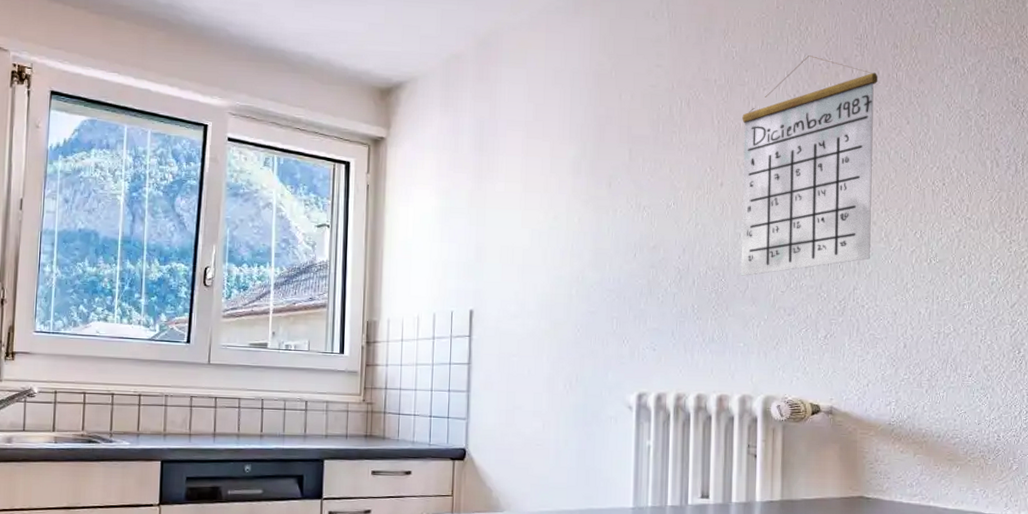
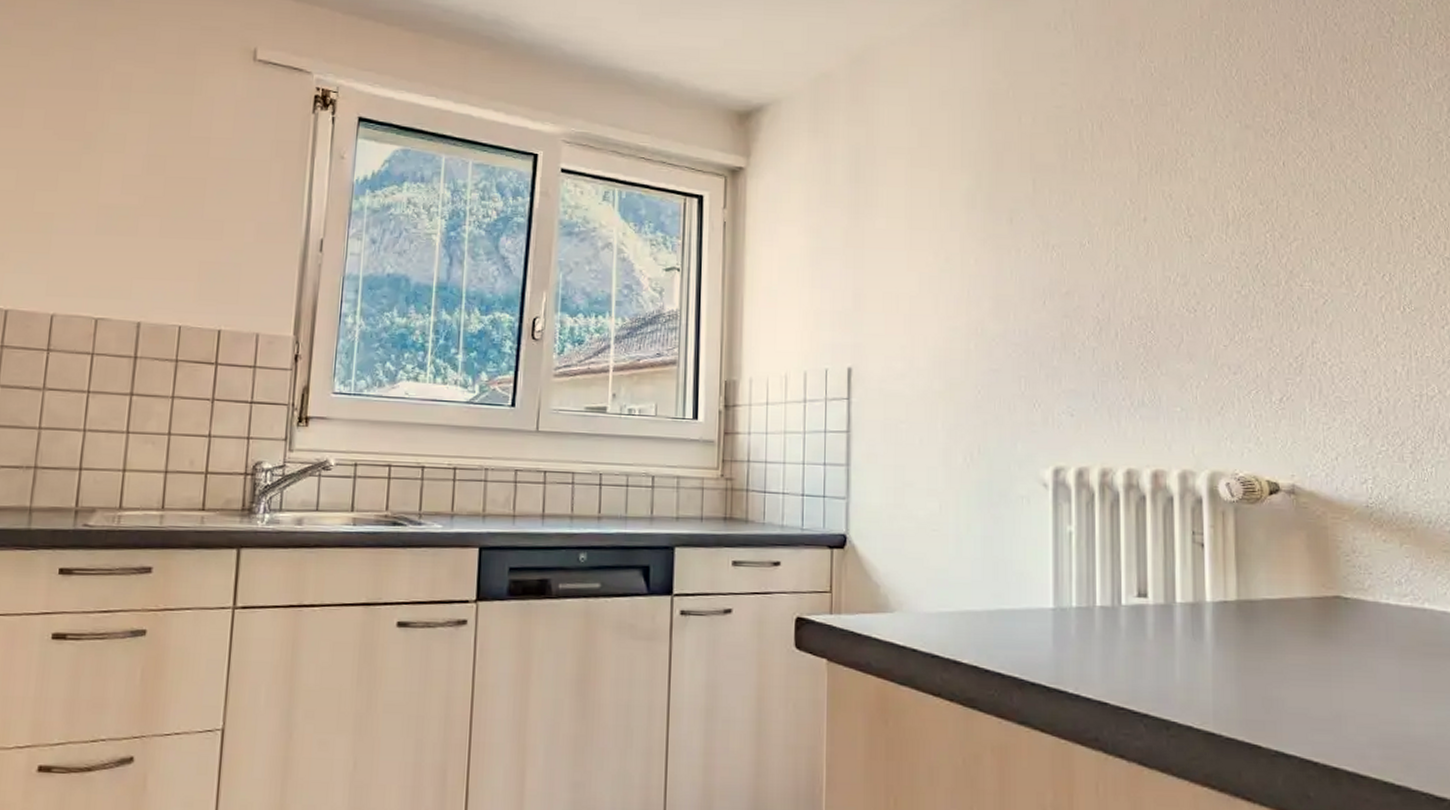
calendar: present [740,55,878,276] -> none [1166,71,1330,327]

